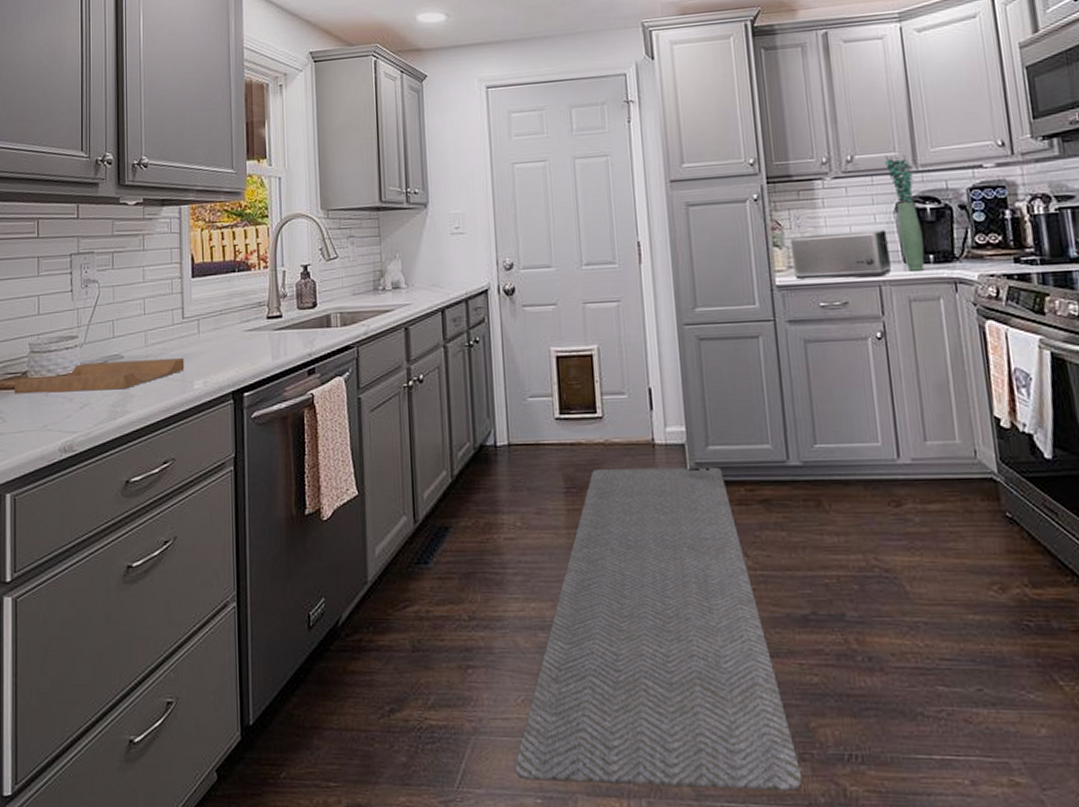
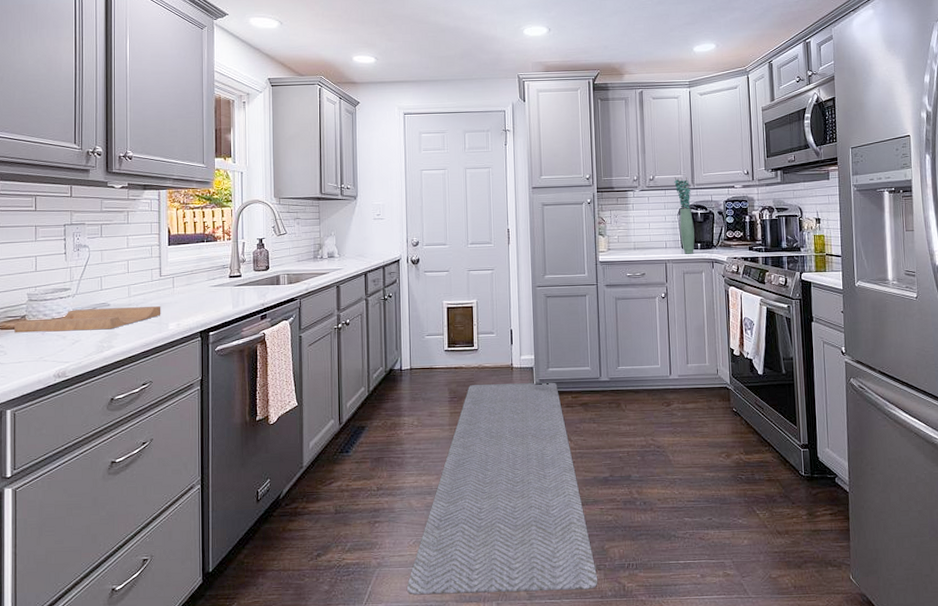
toaster: present [789,229,892,280] -> none [610,226,674,258]

